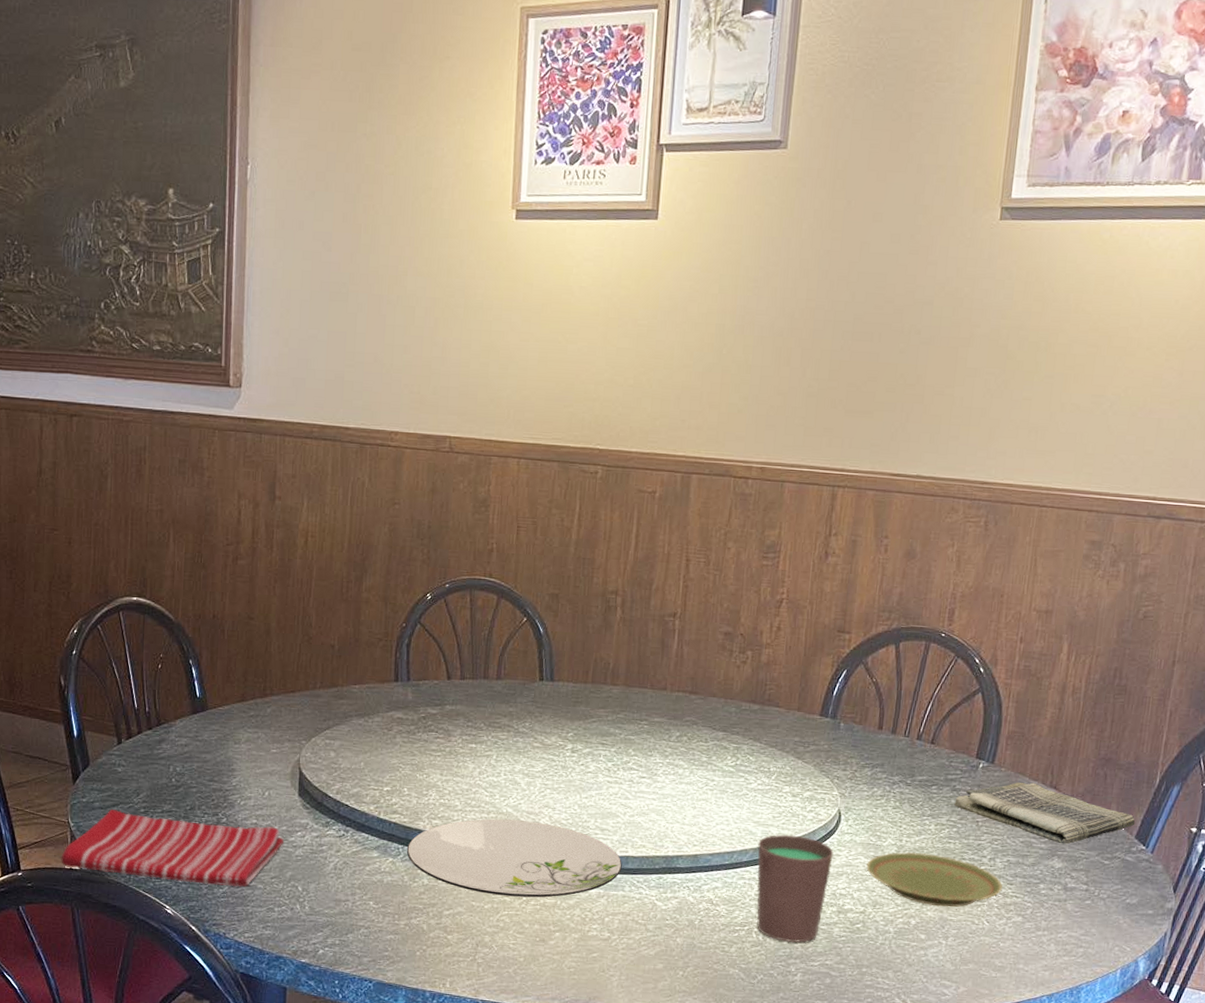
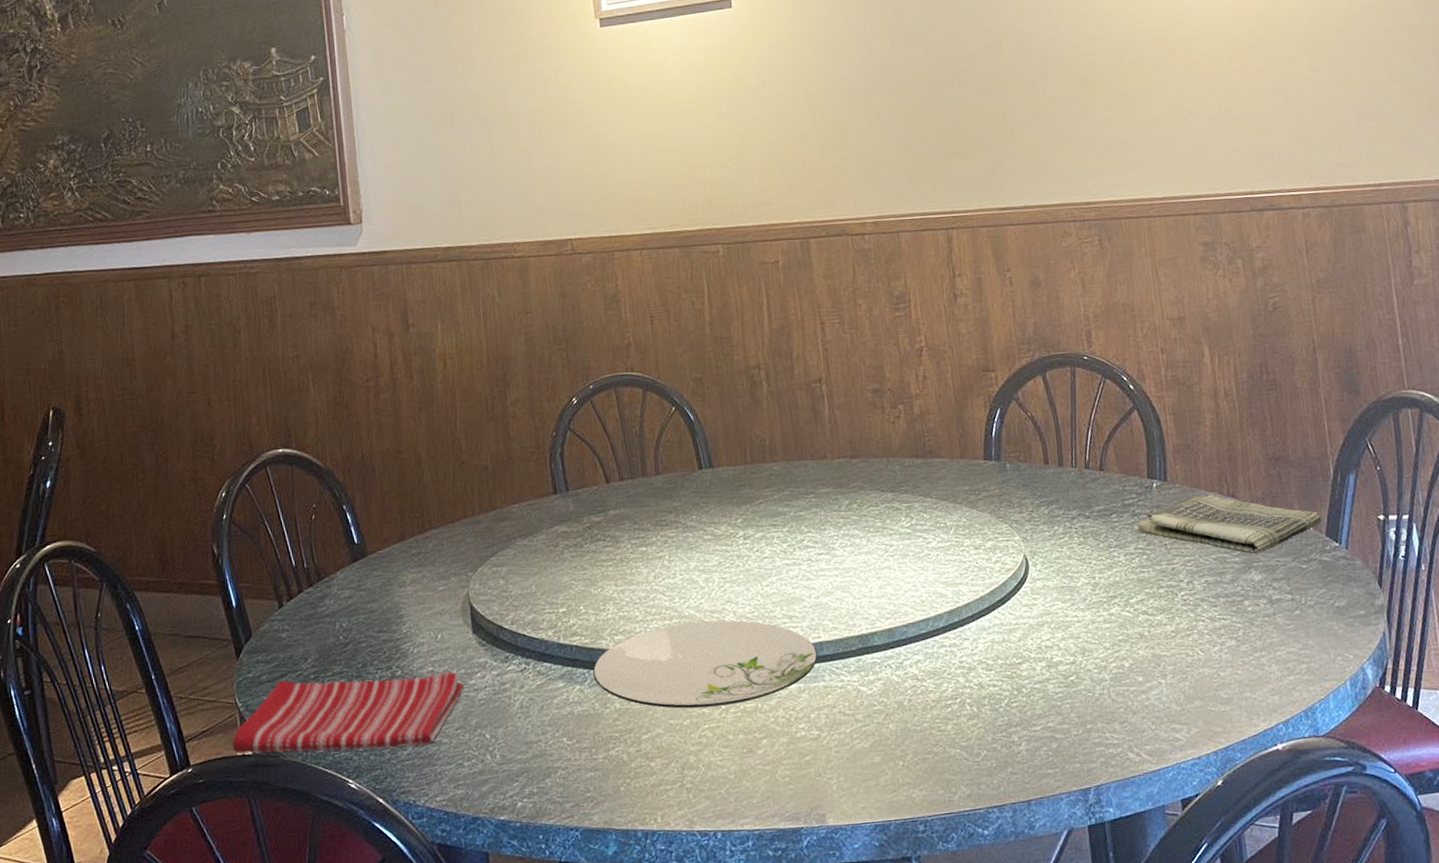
cup: present [756,834,834,943] -> none [951,590,1033,709]
plate: present [866,852,1003,907] -> none [1065,587,1208,644]

